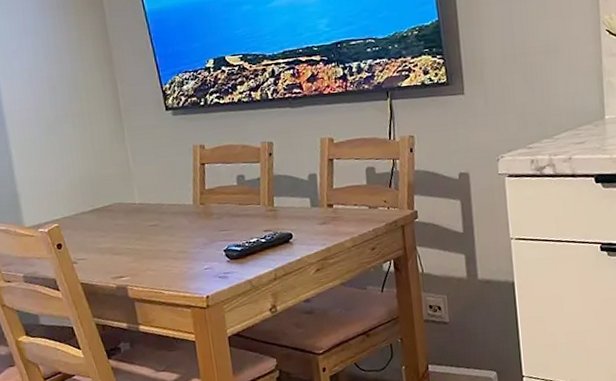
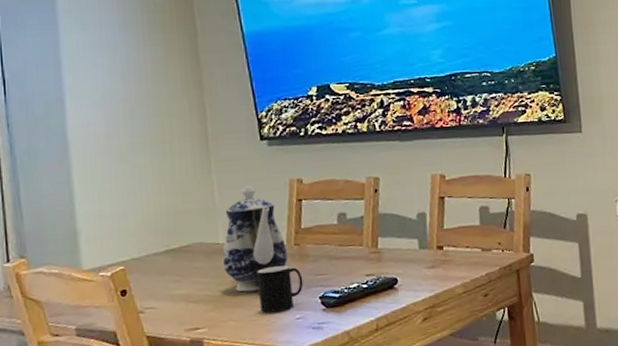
teapot: none [138,152,195,246] -> present [222,186,288,292]
cup: none [169,222,209,263] -> present [257,265,303,312]

